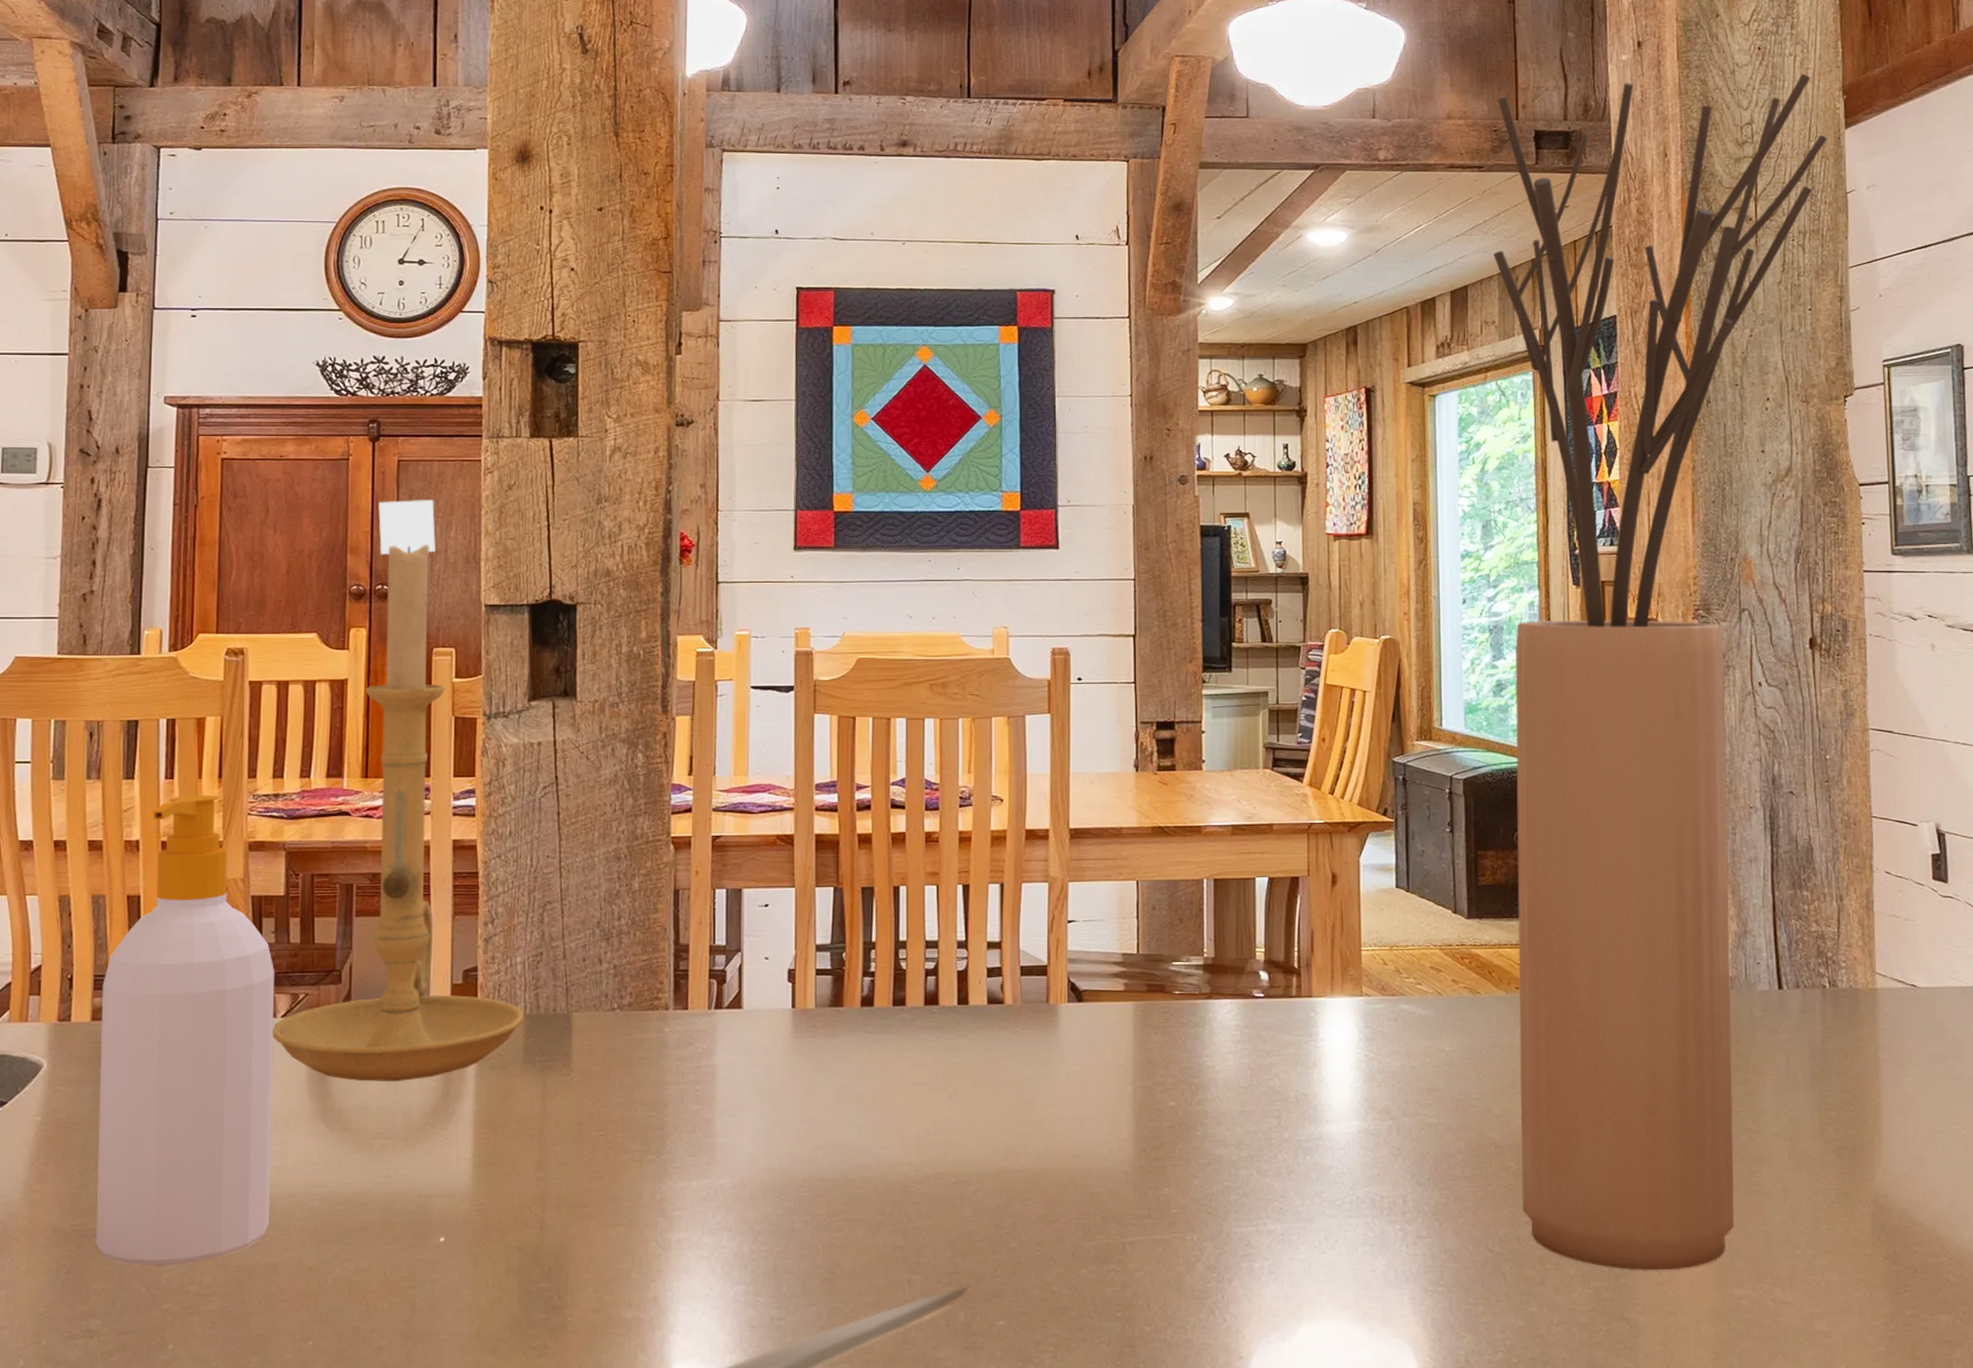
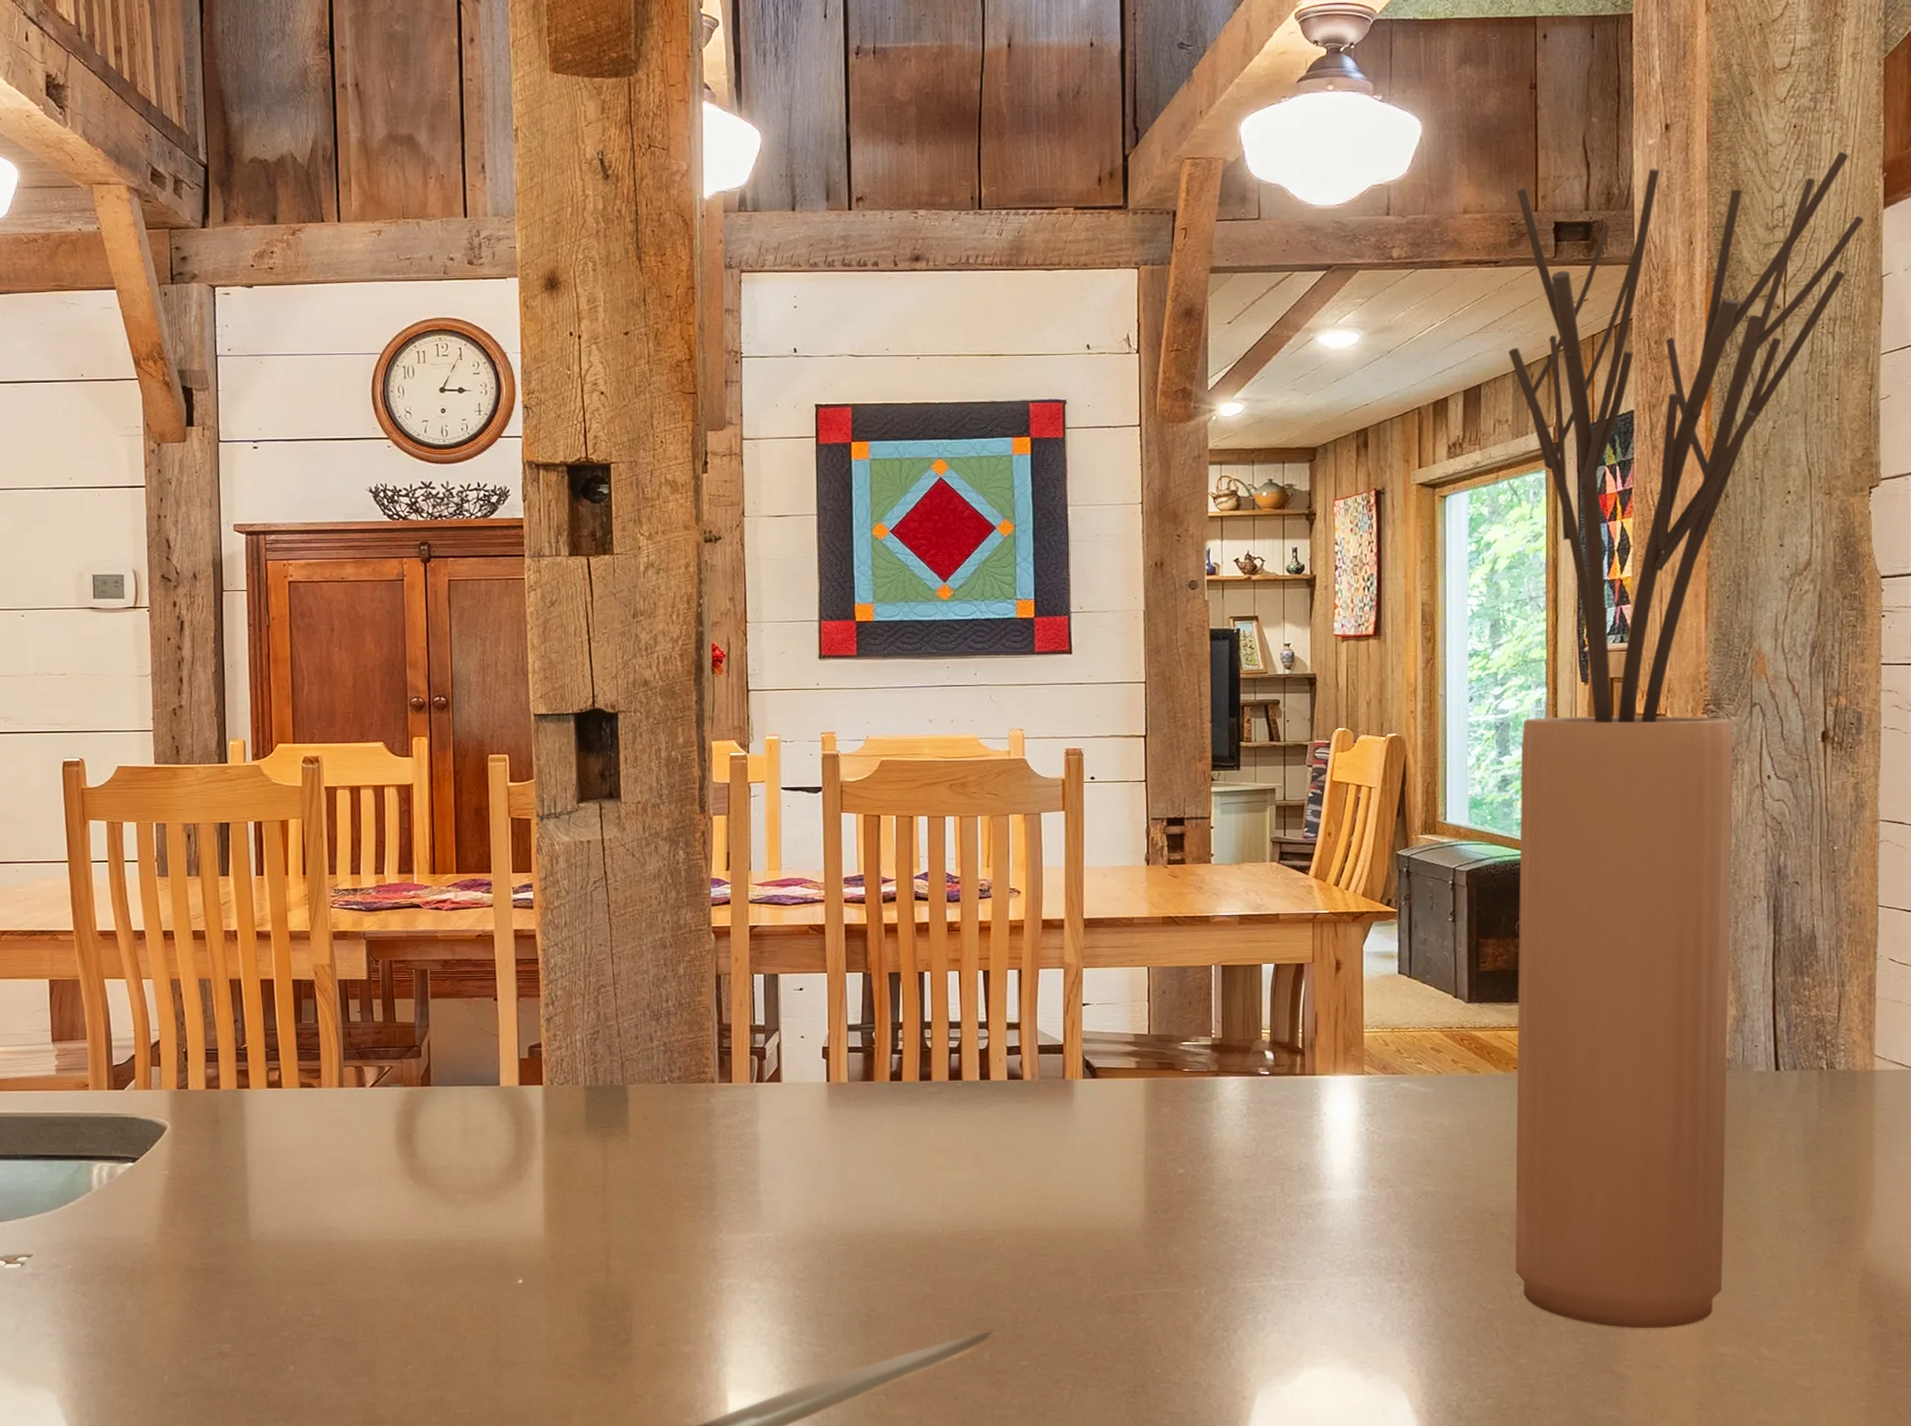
soap bottle: present [96,795,275,1266] -> none [213,889,370,1300]
candle holder: present [272,500,524,1082] -> none [363,617,585,1144]

